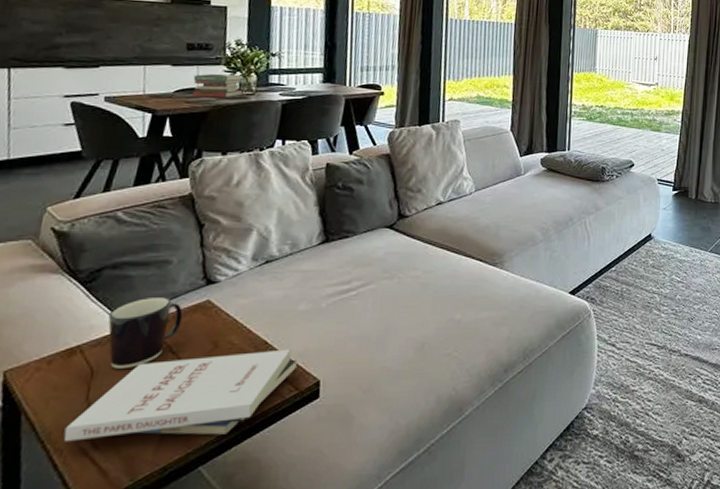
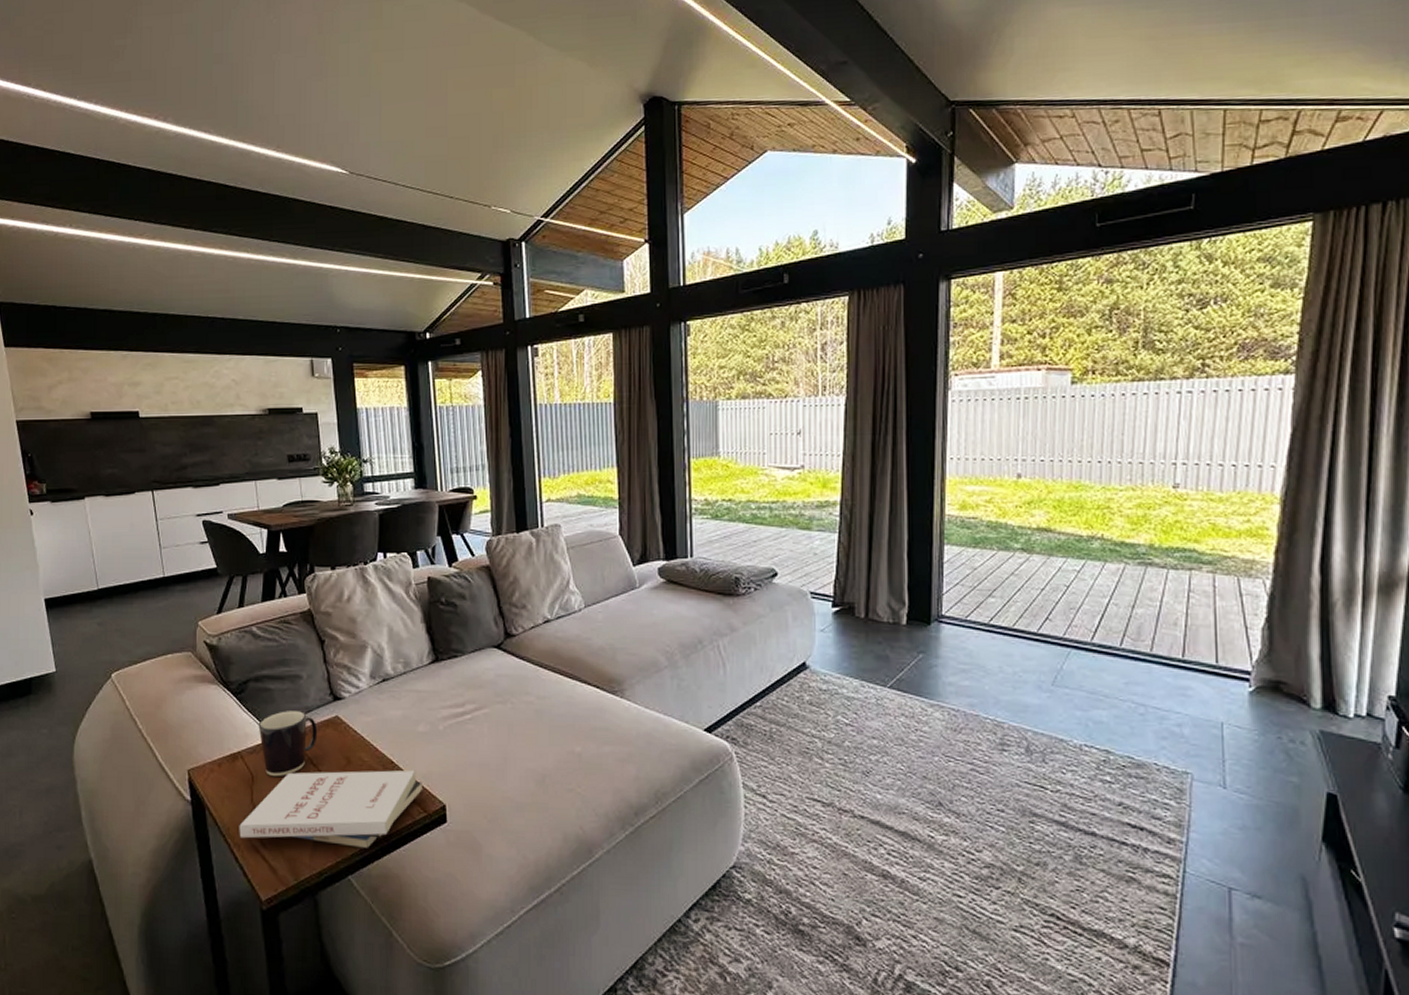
books: present [192,73,243,98] -> none [297,485,342,510]

